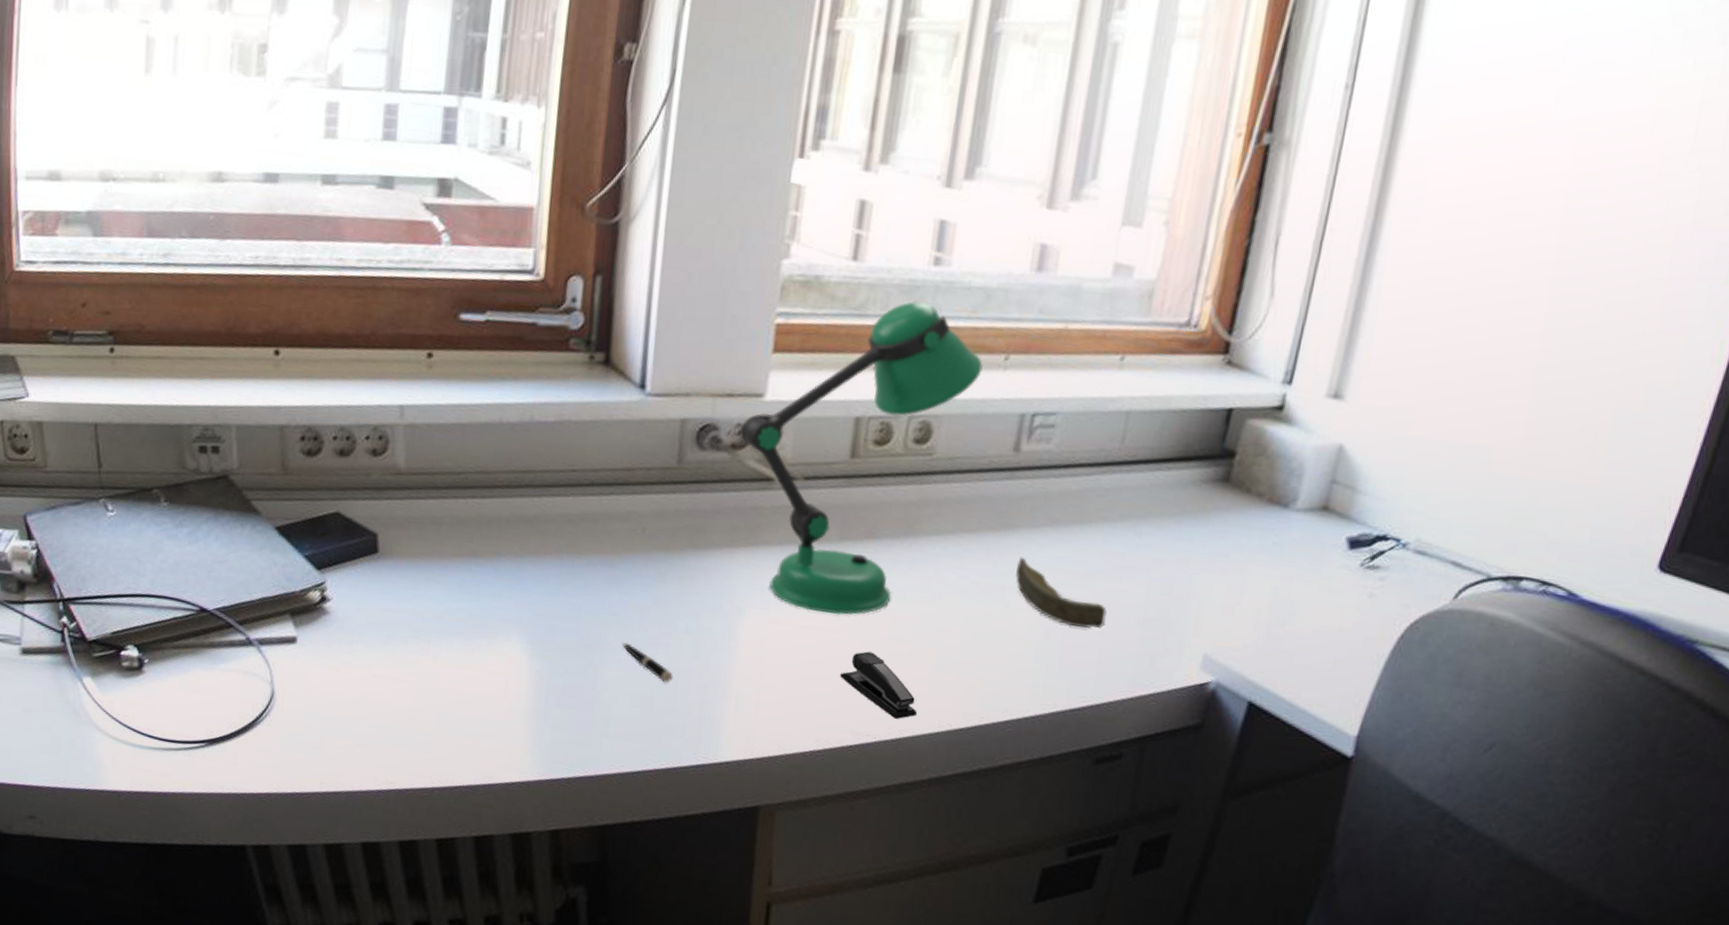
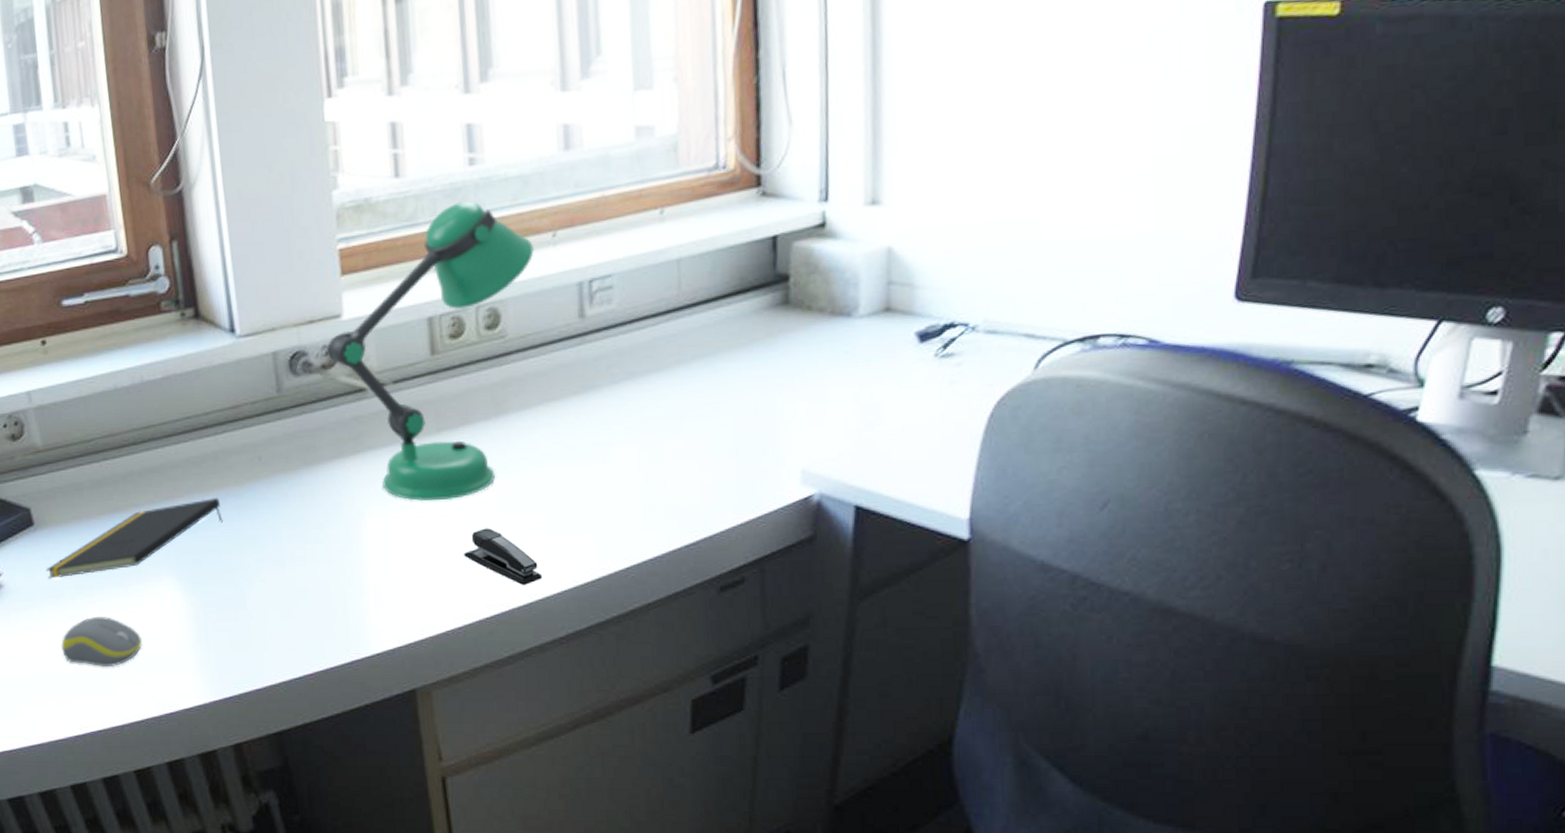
notepad: none [381,560,590,621] -> present [46,497,223,579]
computer mouse: none [381,665,473,724] -> present [60,617,142,667]
pen: present [621,642,673,684] -> none [261,562,314,593]
banana: present [1015,556,1107,628] -> none [606,413,700,469]

